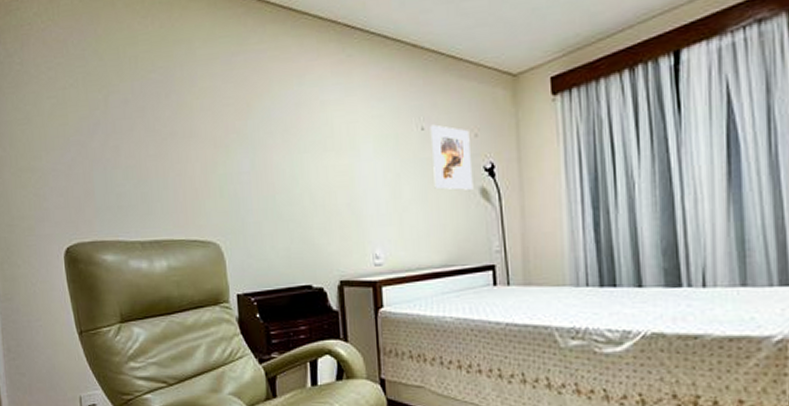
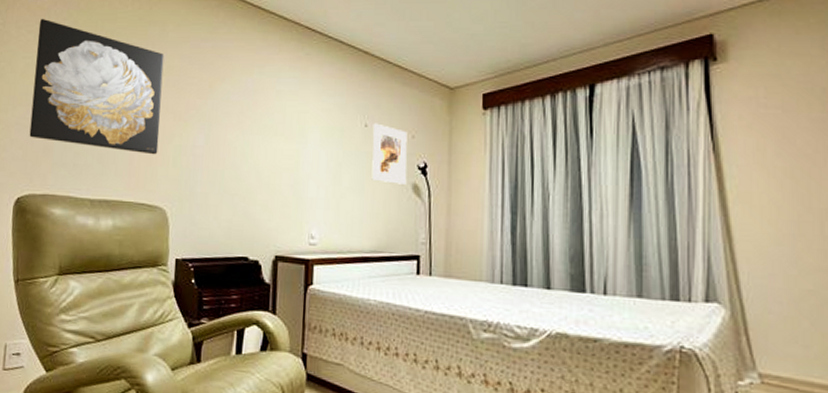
wall art: none [57,51,203,188] -> present [29,18,164,155]

